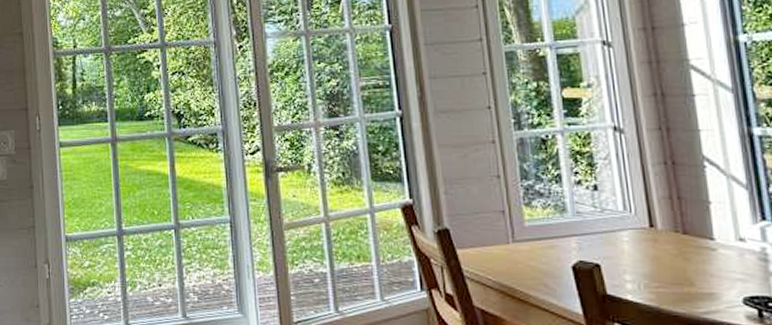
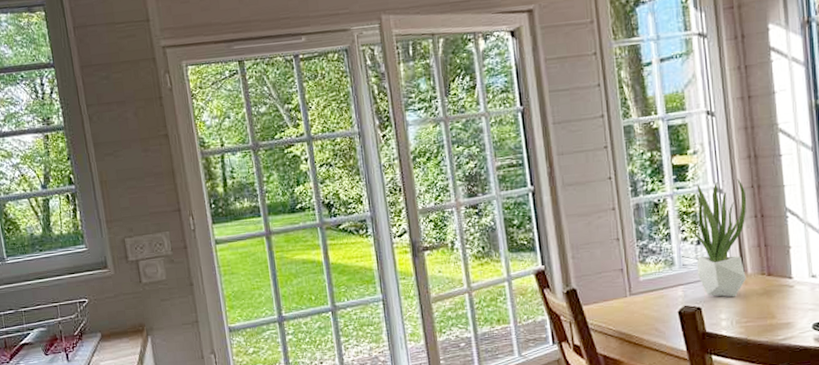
potted plant: none [581,119,656,256] -> present [687,179,747,297]

